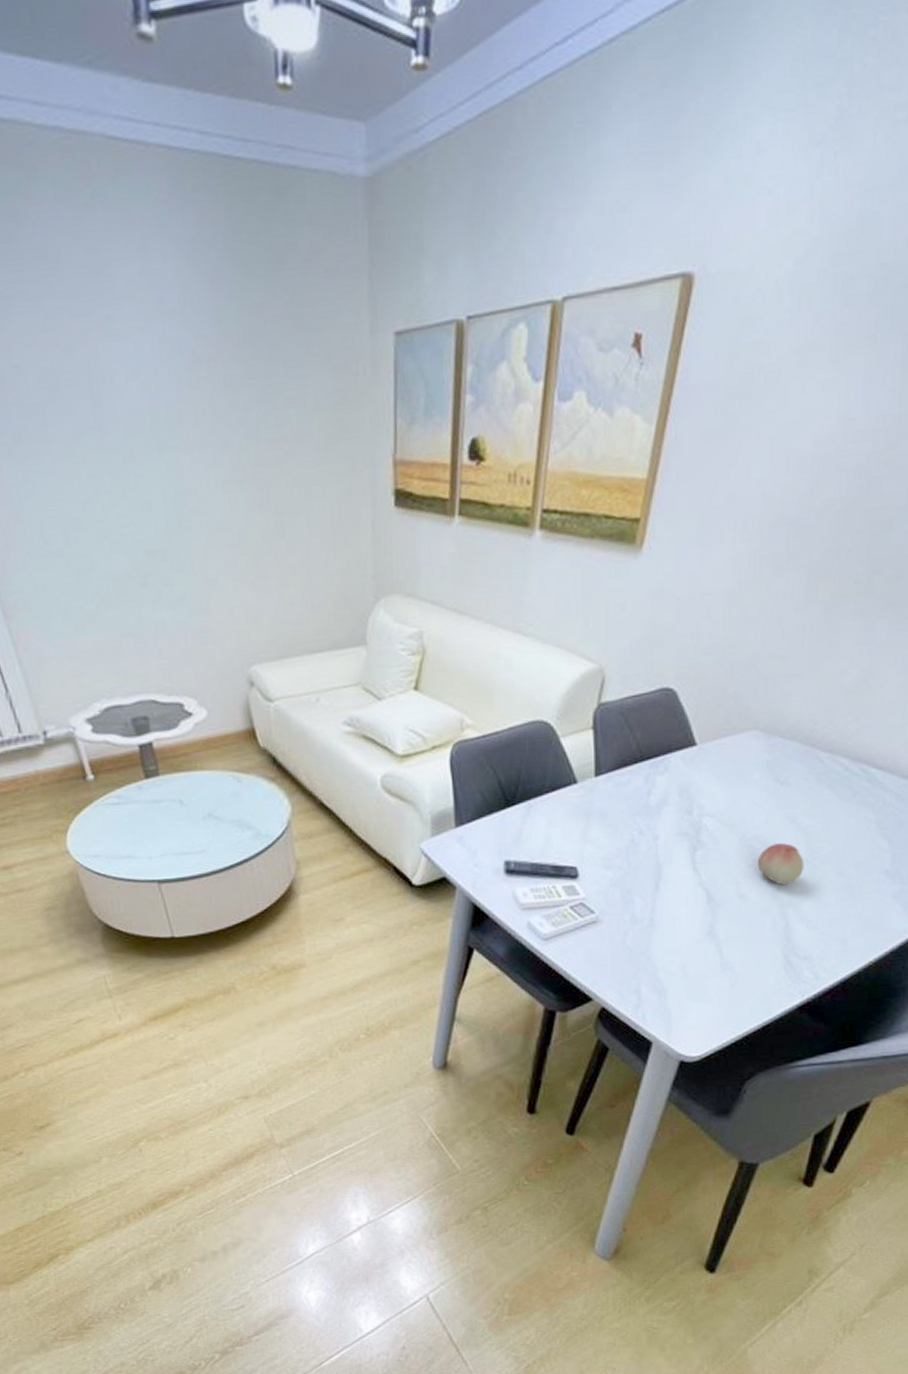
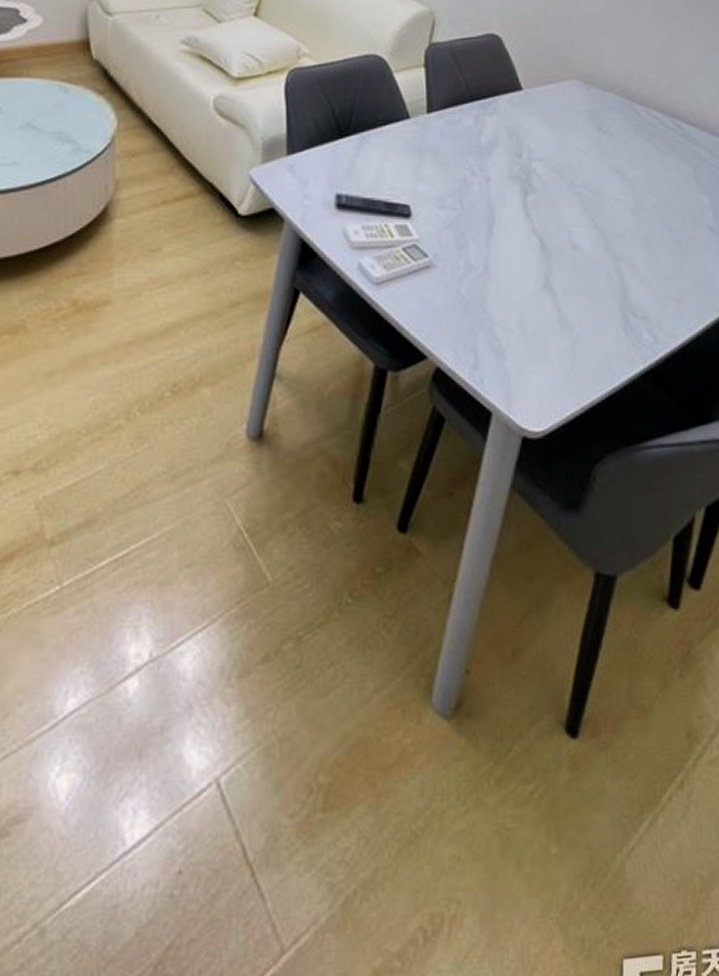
fruit: present [757,843,804,885] -> none [587,193,633,237]

